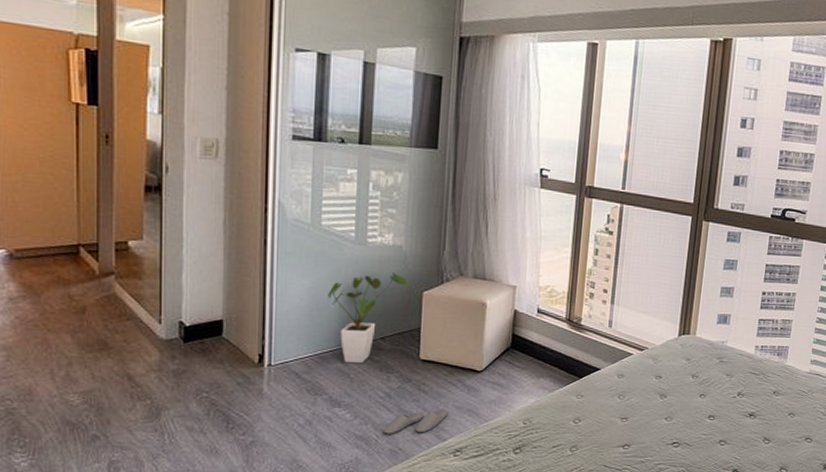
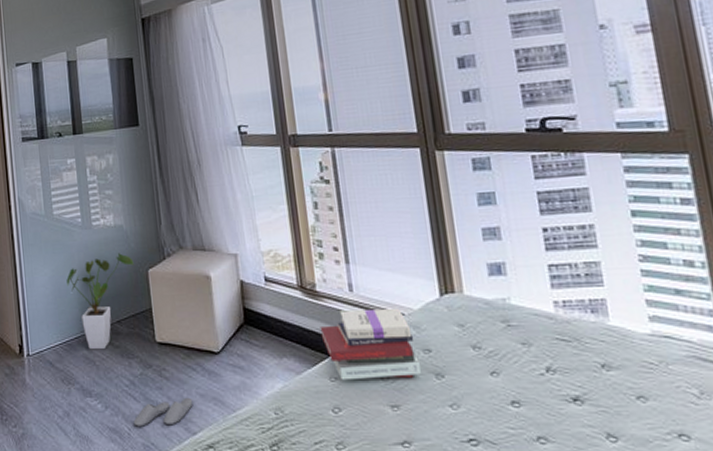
books: none [577,342,652,398] -> present [320,308,422,380]

